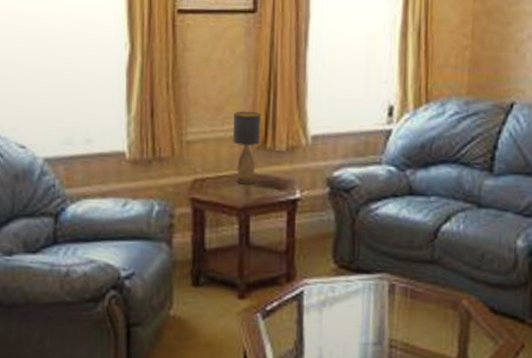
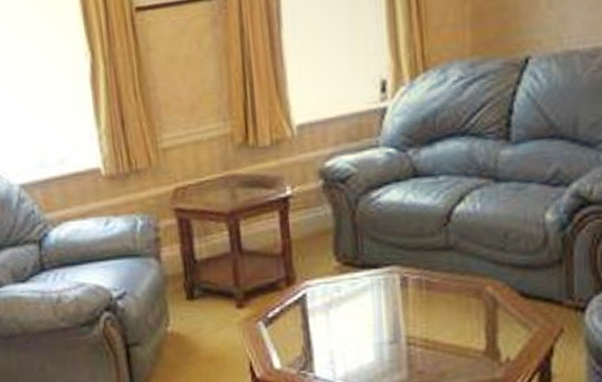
table lamp: present [232,111,261,185] -> none [209,106,242,188]

